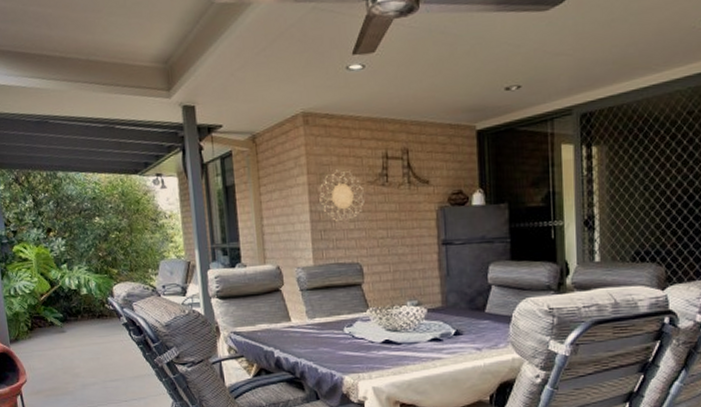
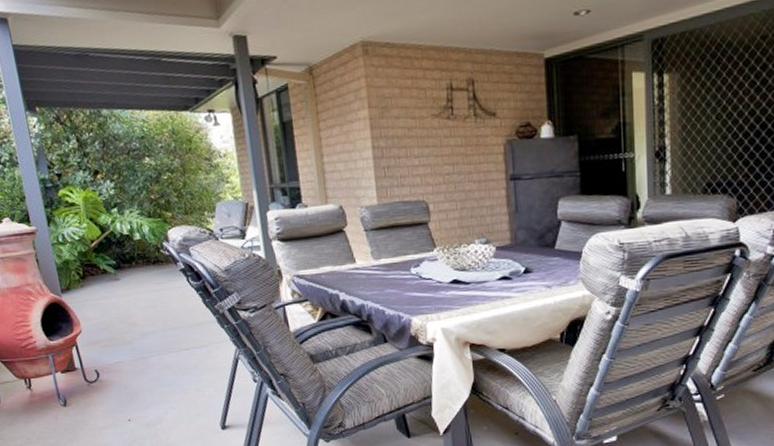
decorative wall piece: present [318,169,365,222] -> none [381,102,429,159]

